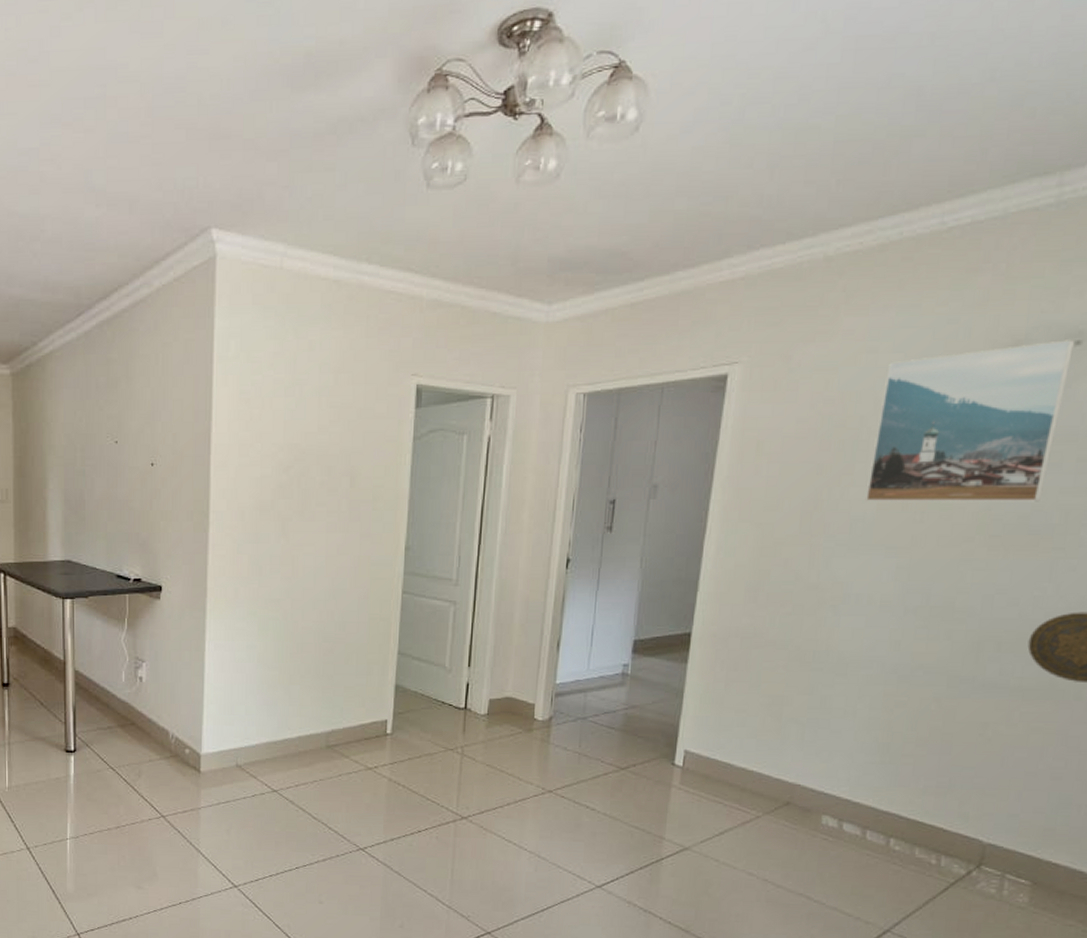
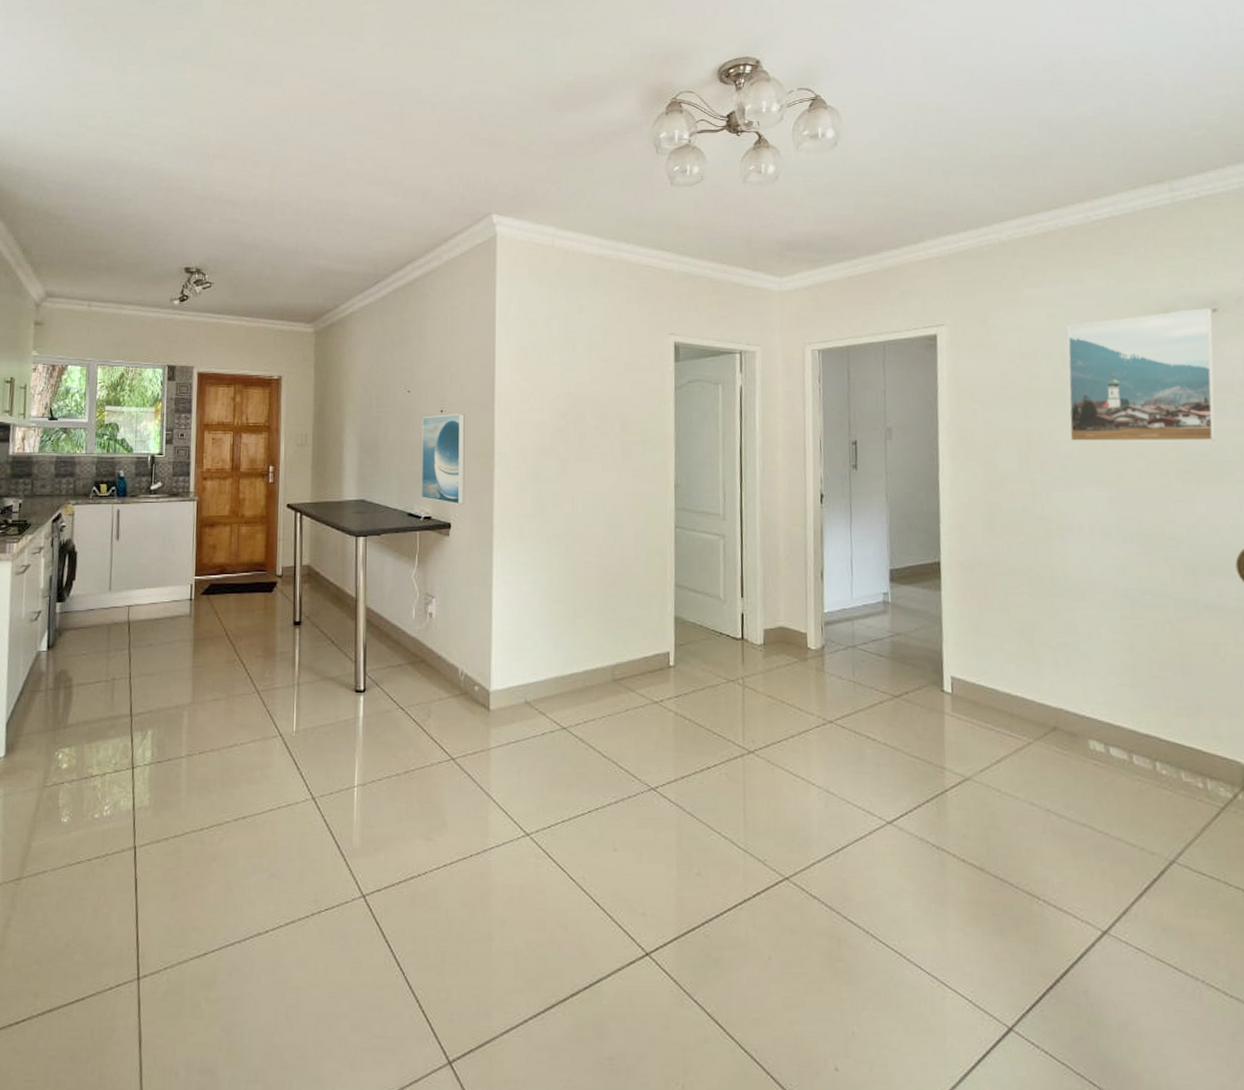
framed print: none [131,468,177,566] -> present [422,414,465,505]

